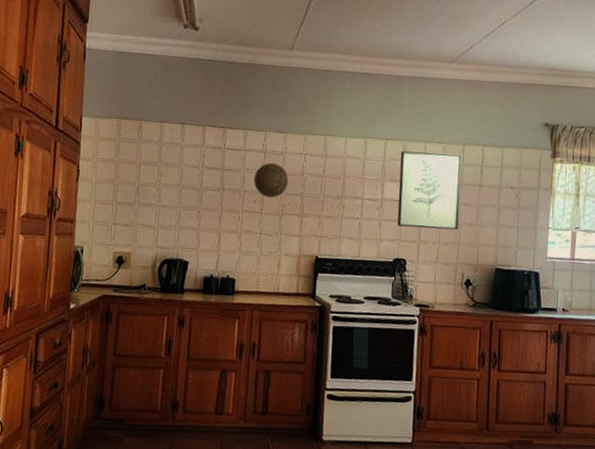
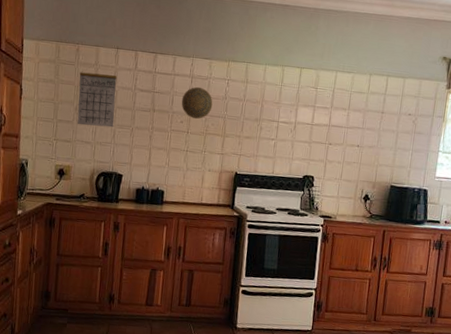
calendar: none [138,145,183,210] -> present [77,67,118,128]
wall art: present [397,151,462,230] -> none [307,79,368,152]

